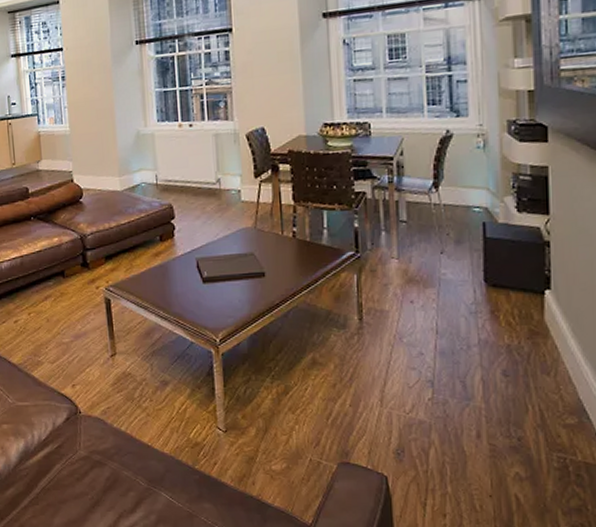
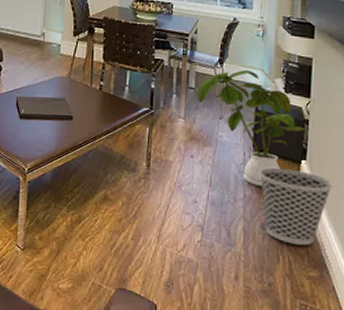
house plant: none [410,190,552,327] -> present [196,69,310,186]
wastebasket: none [495,302,586,390] -> present [259,167,333,246]

